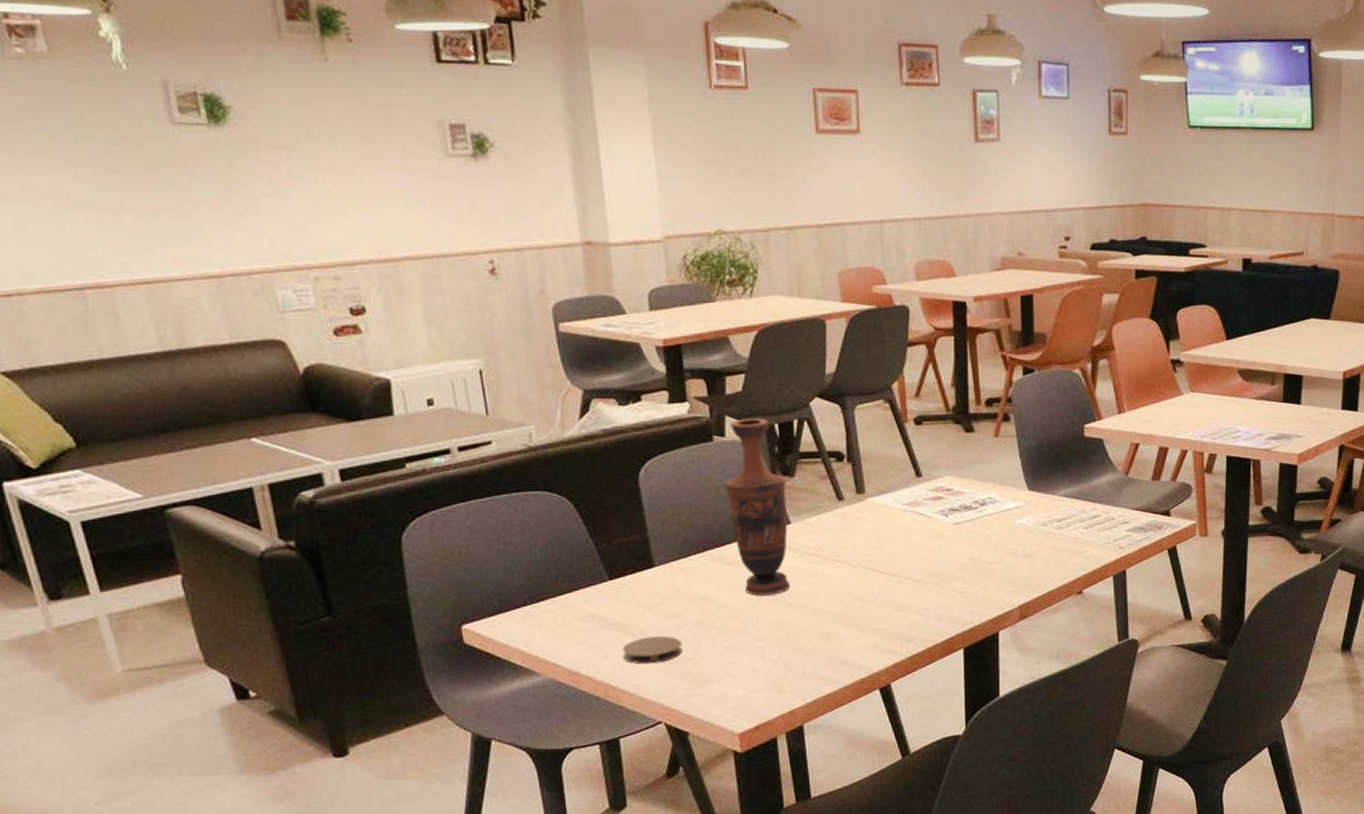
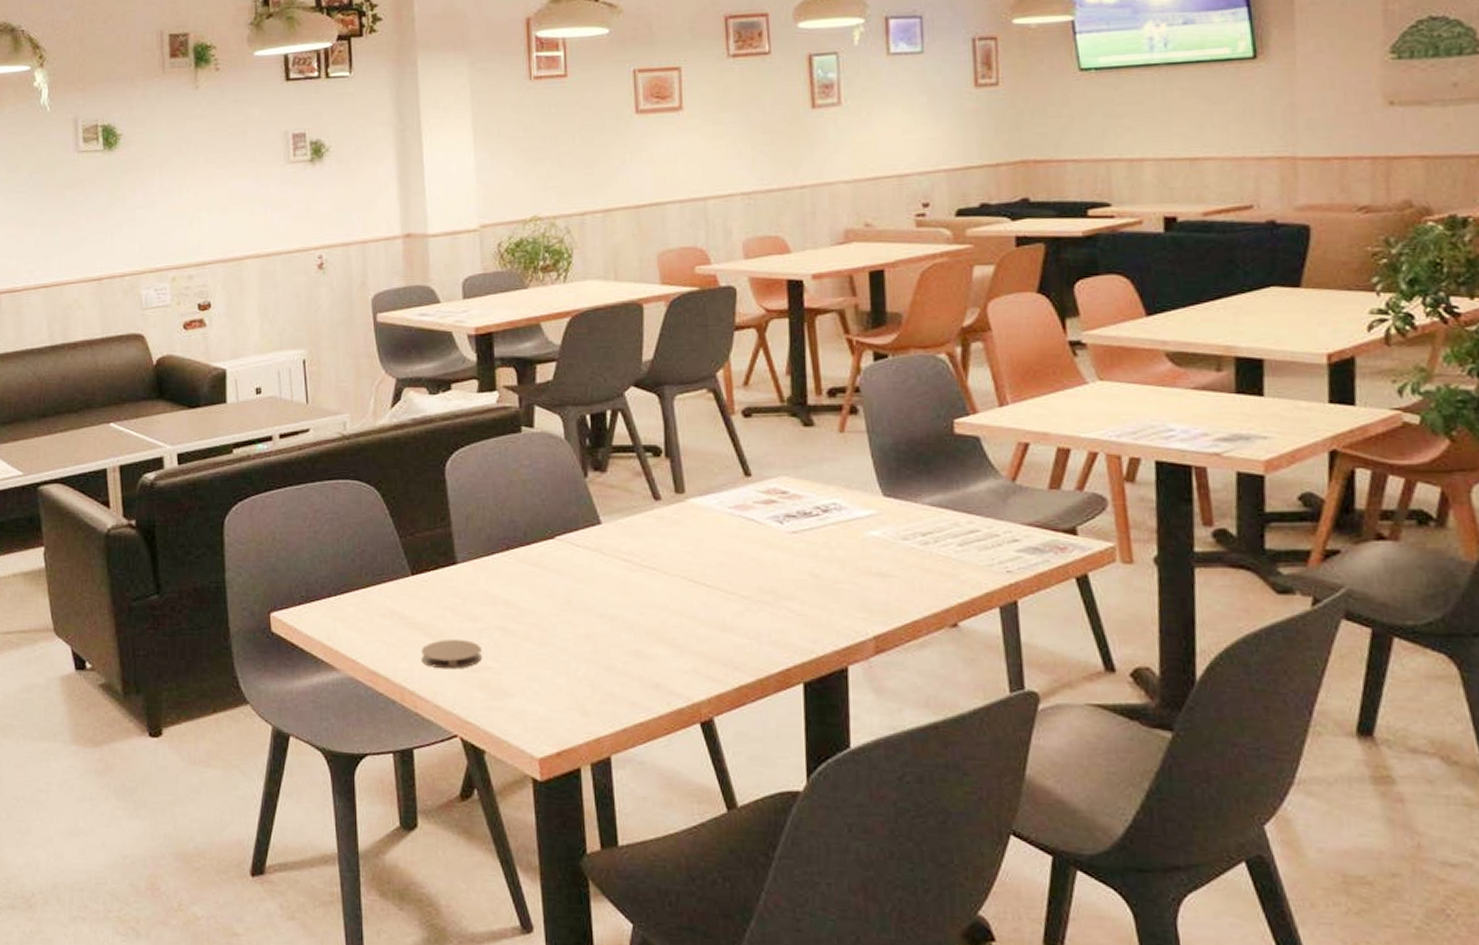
vase: present [724,418,791,596] -> none [531,408,600,603]

